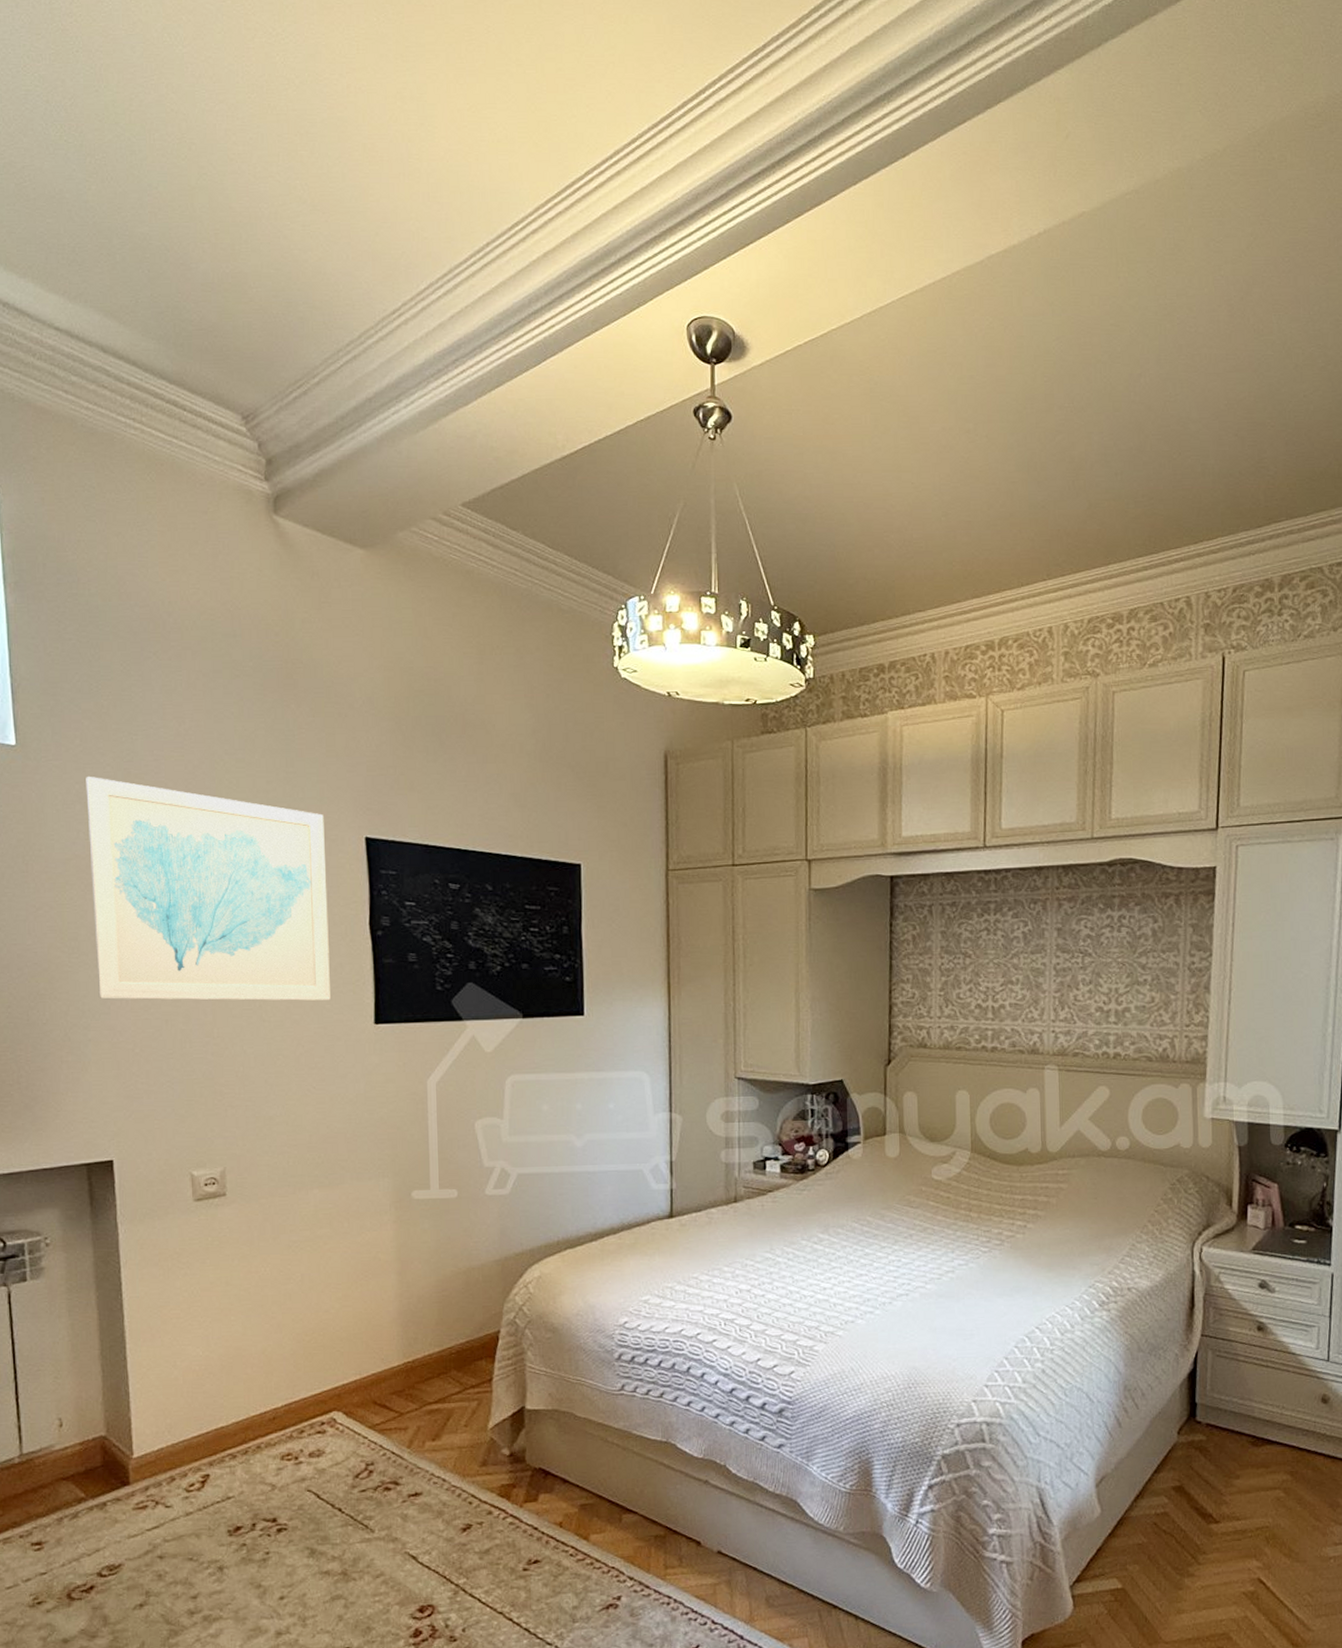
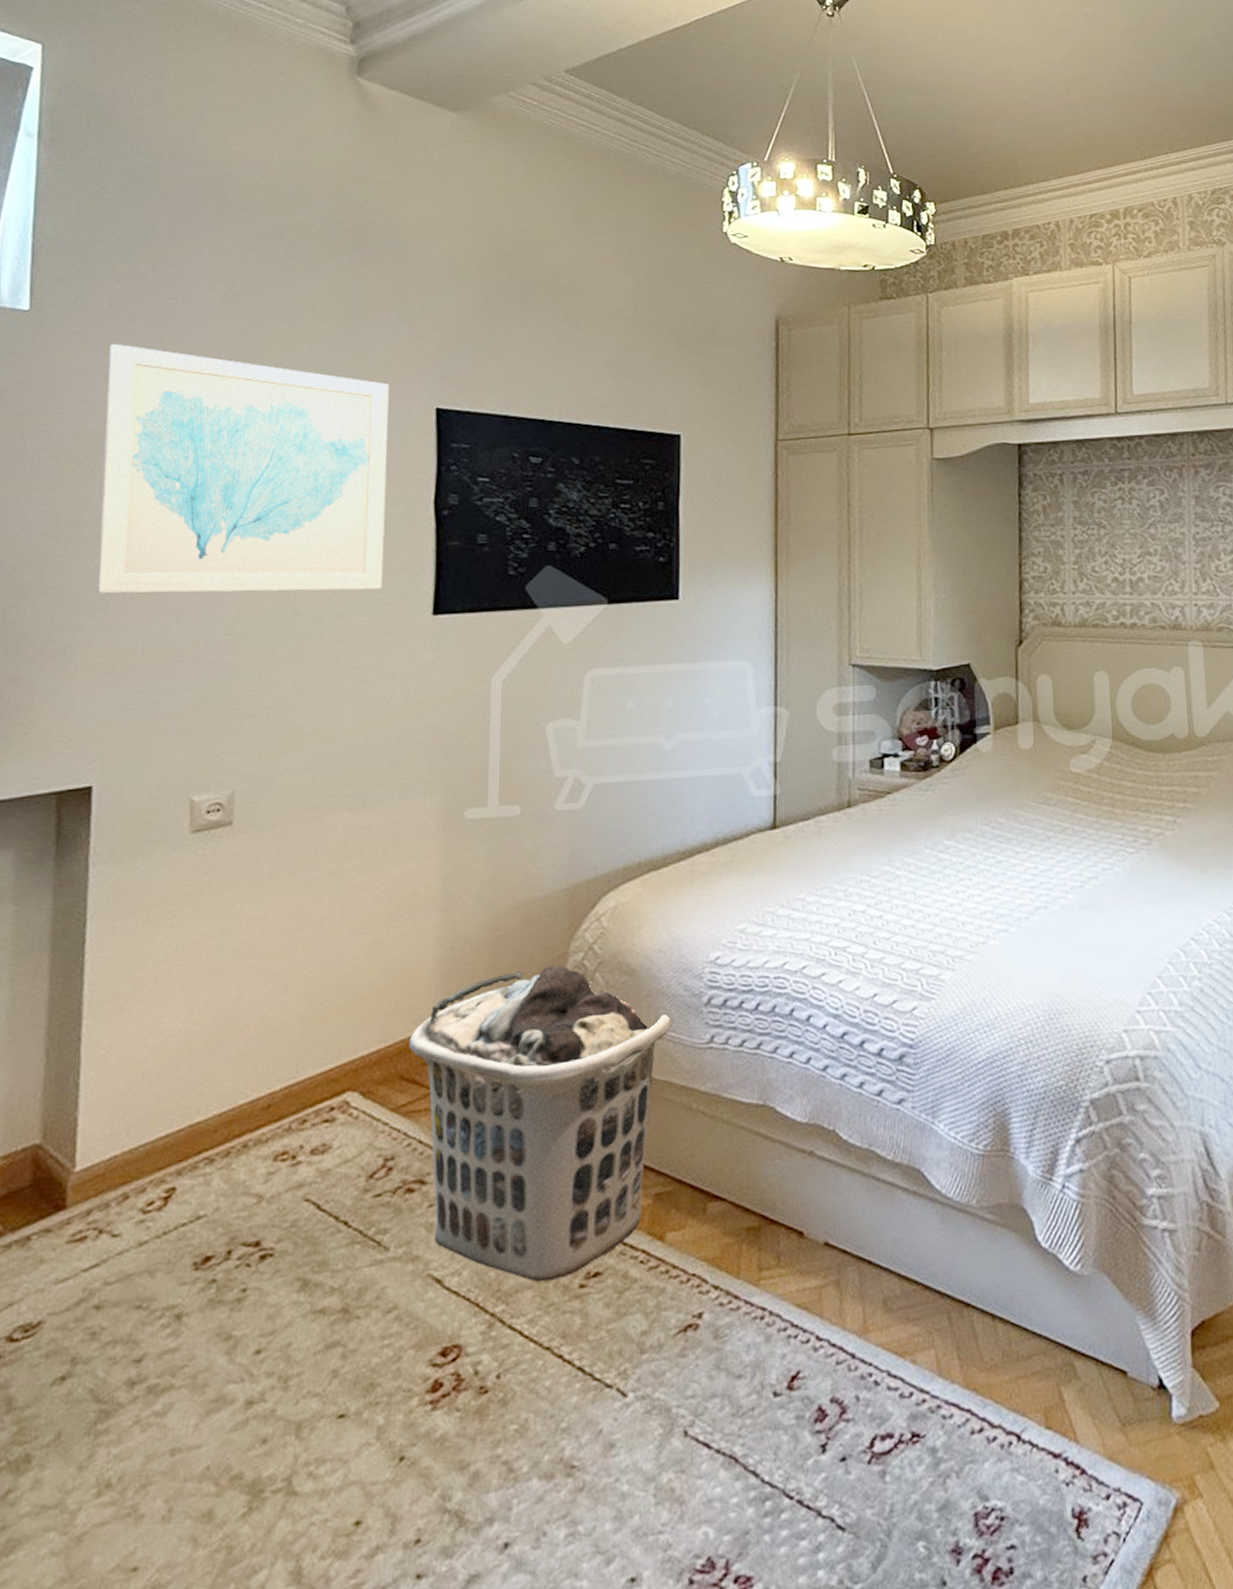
clothes hamper: none [379,1321,591,1564] -> present [409,965,674,1282]

